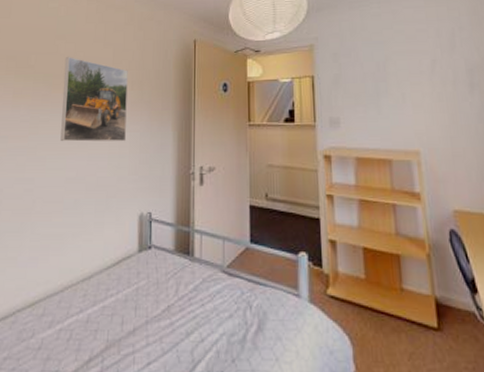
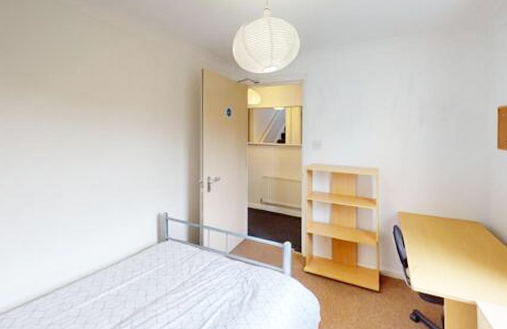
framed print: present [60,56,128,142] -> none [82,77,144,155]

